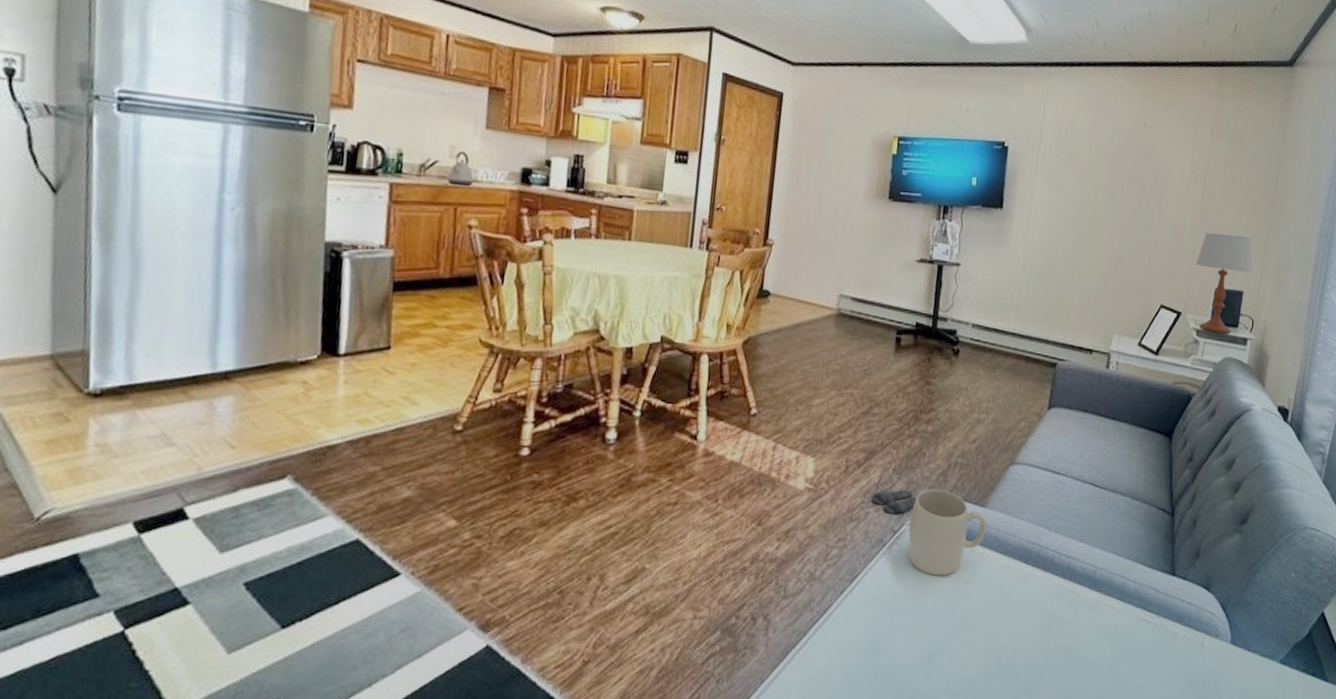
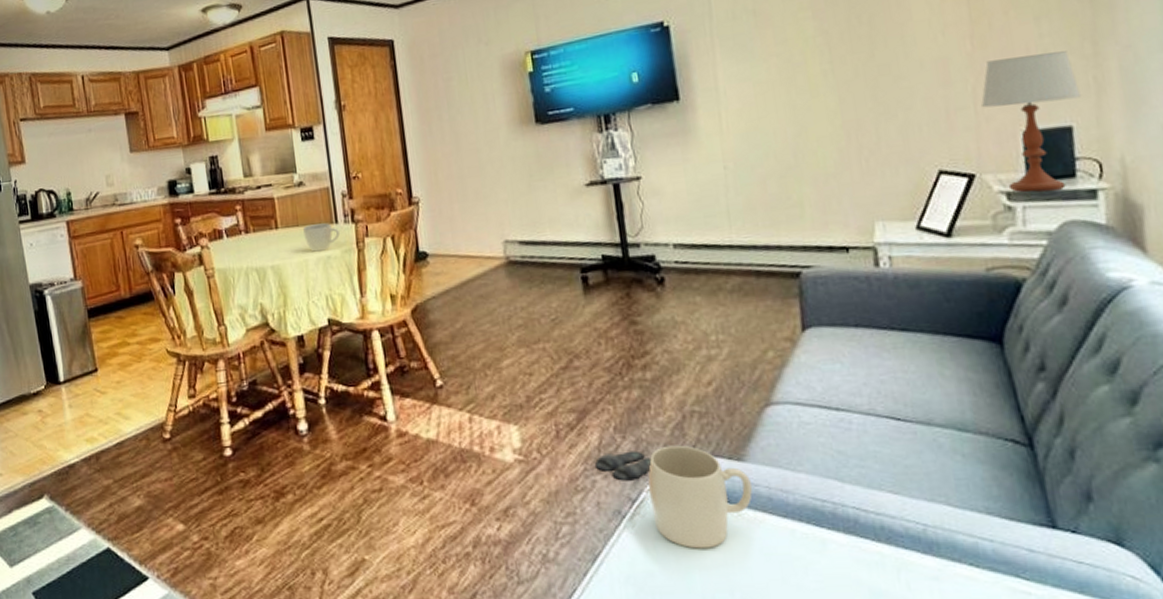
kettle: present [447,151,474,187] -> none [109,178,131,212]
cup: none [655,243,692,271] -> present [303,223,340,252]

